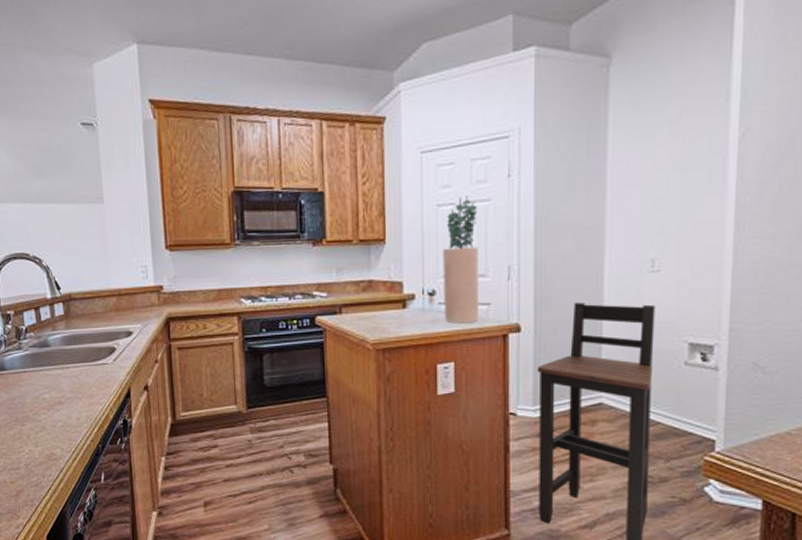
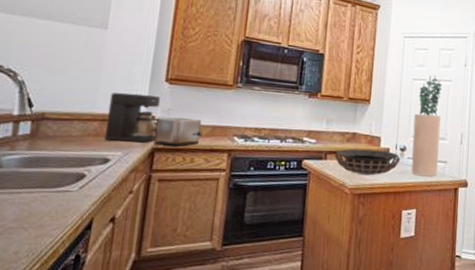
coffee maker: none [120,264,168,314] -> present [103,92,160,143]
toaster: none [165,283,210,314] -> present [154,117,202,146]
decorative bowl: none [350,297,430,328] -> present [334,148,401,176]

